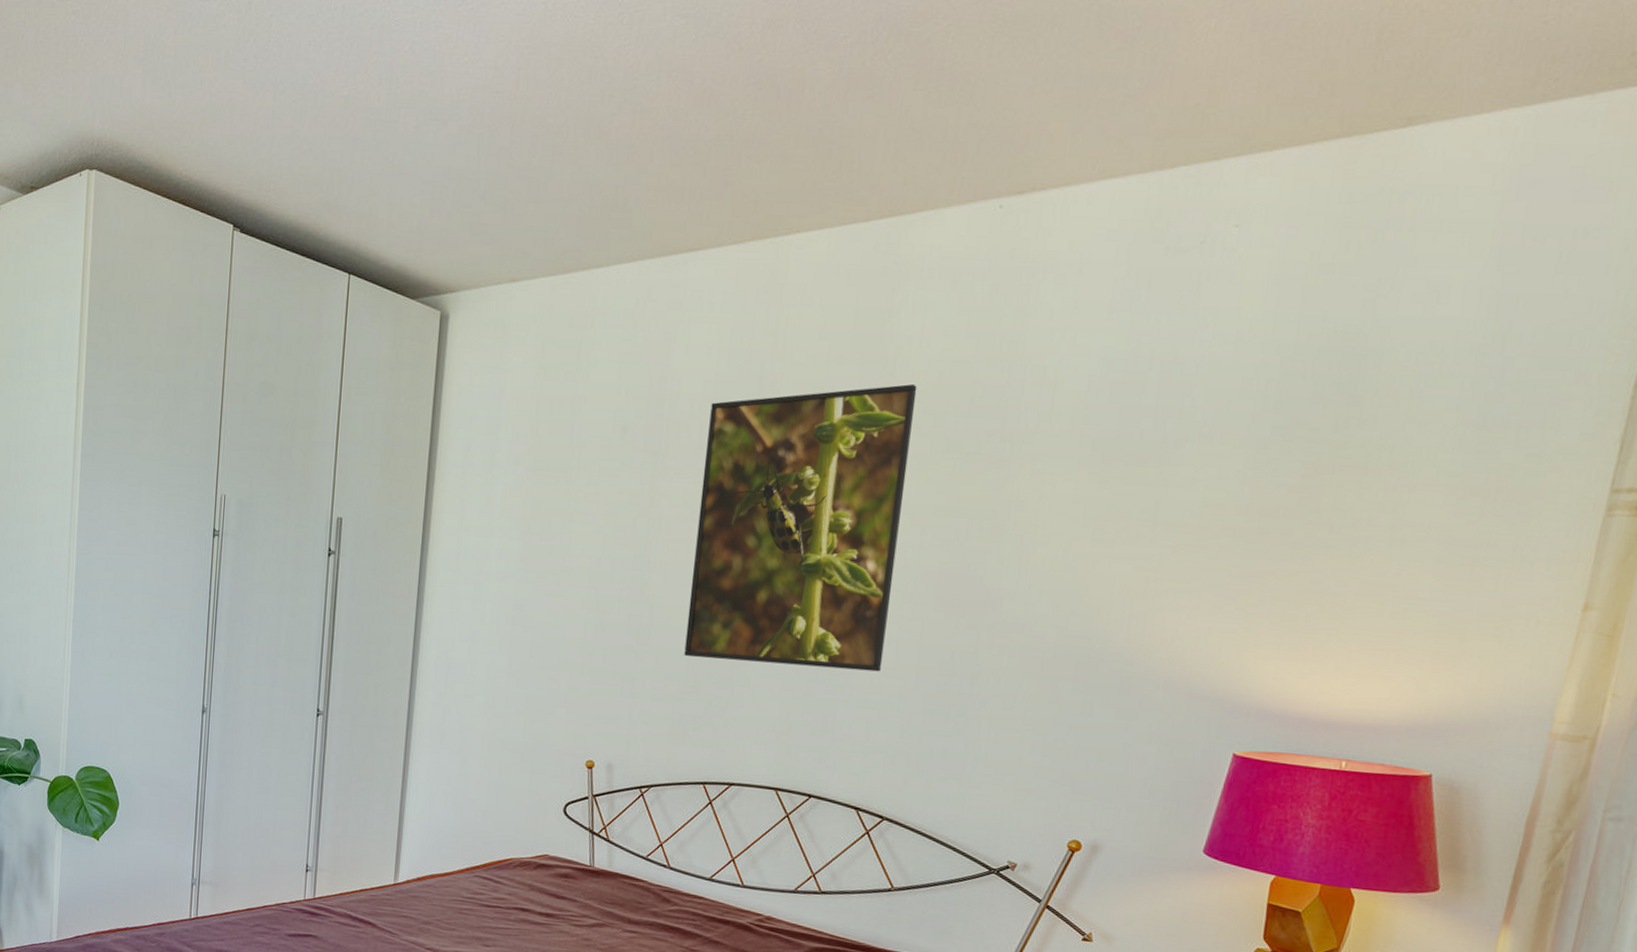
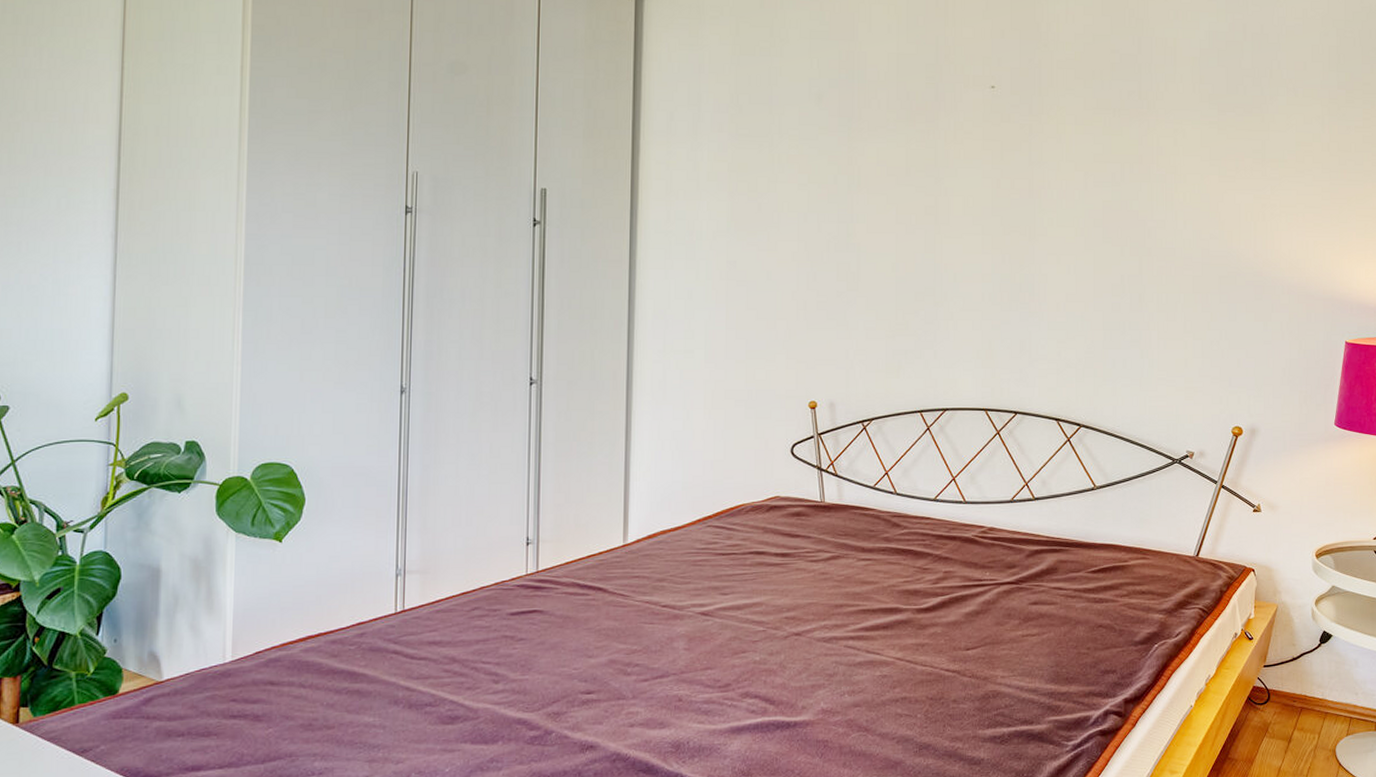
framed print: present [684,384,917,672] -> none [892,54,1068,298]

